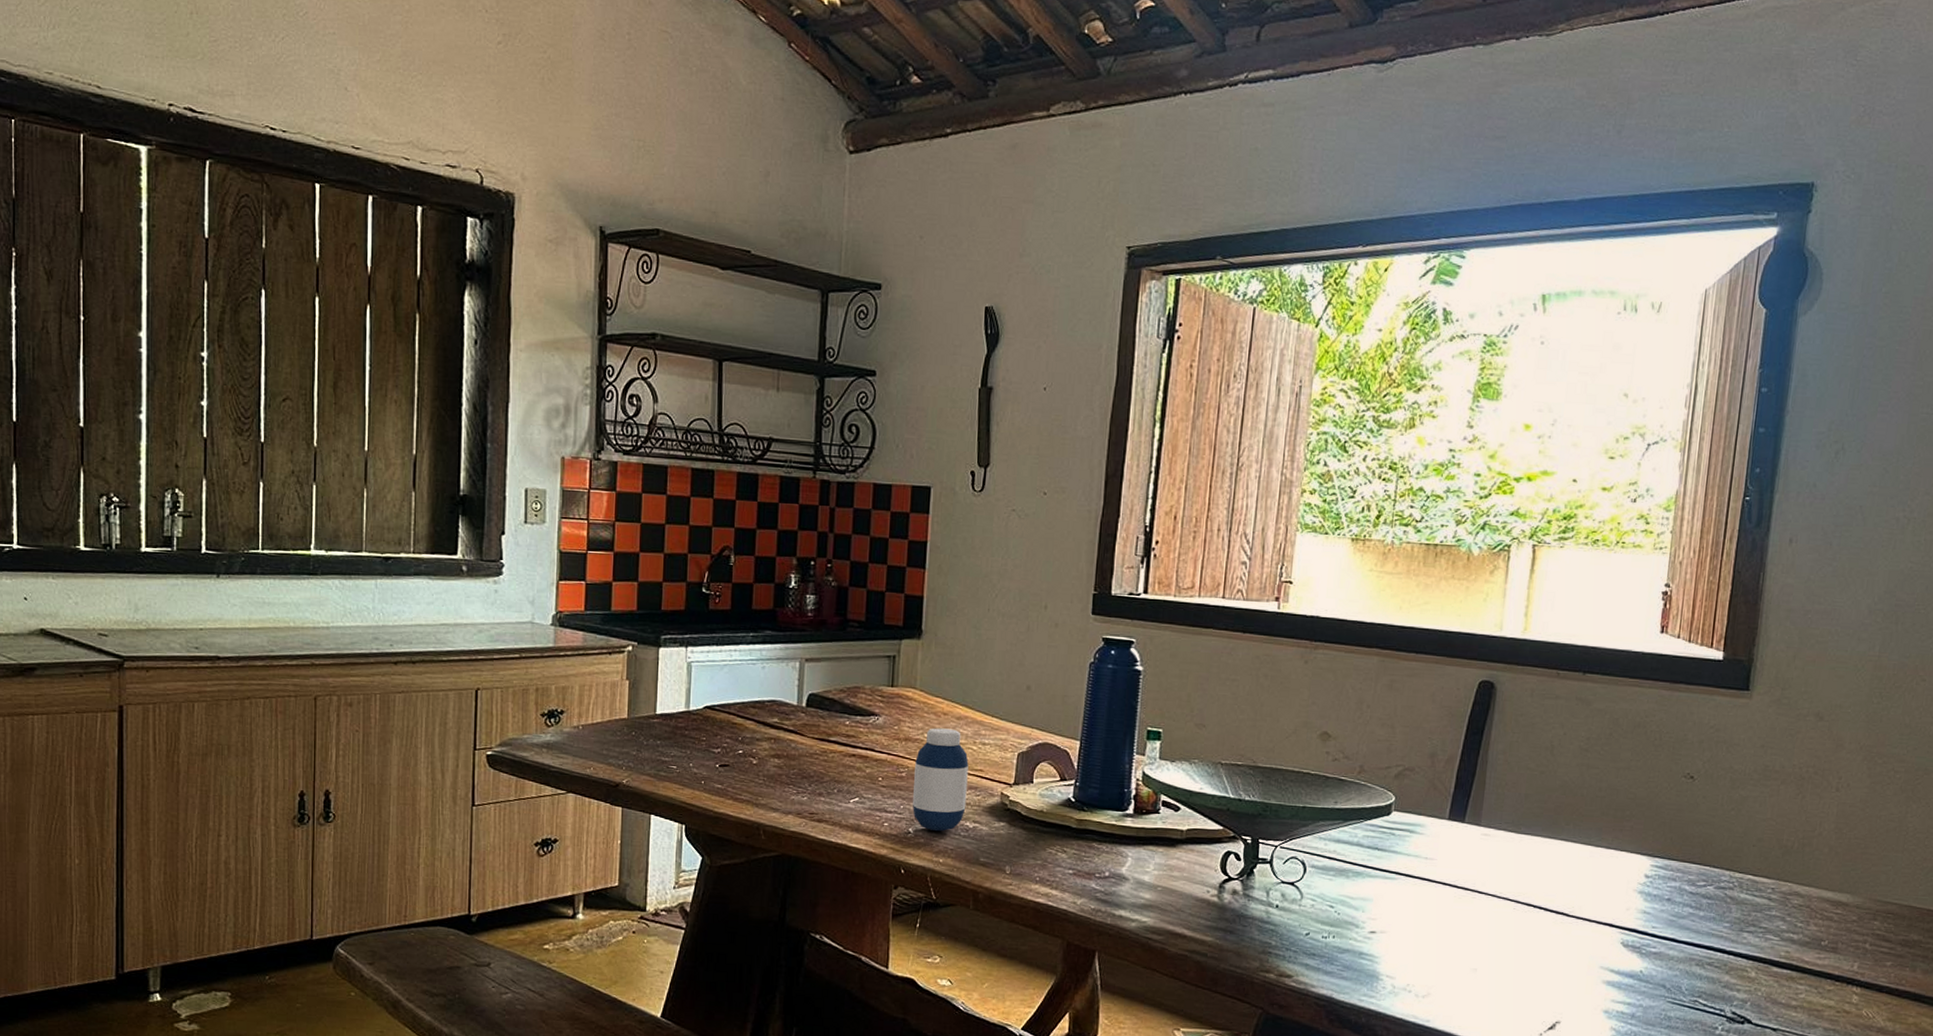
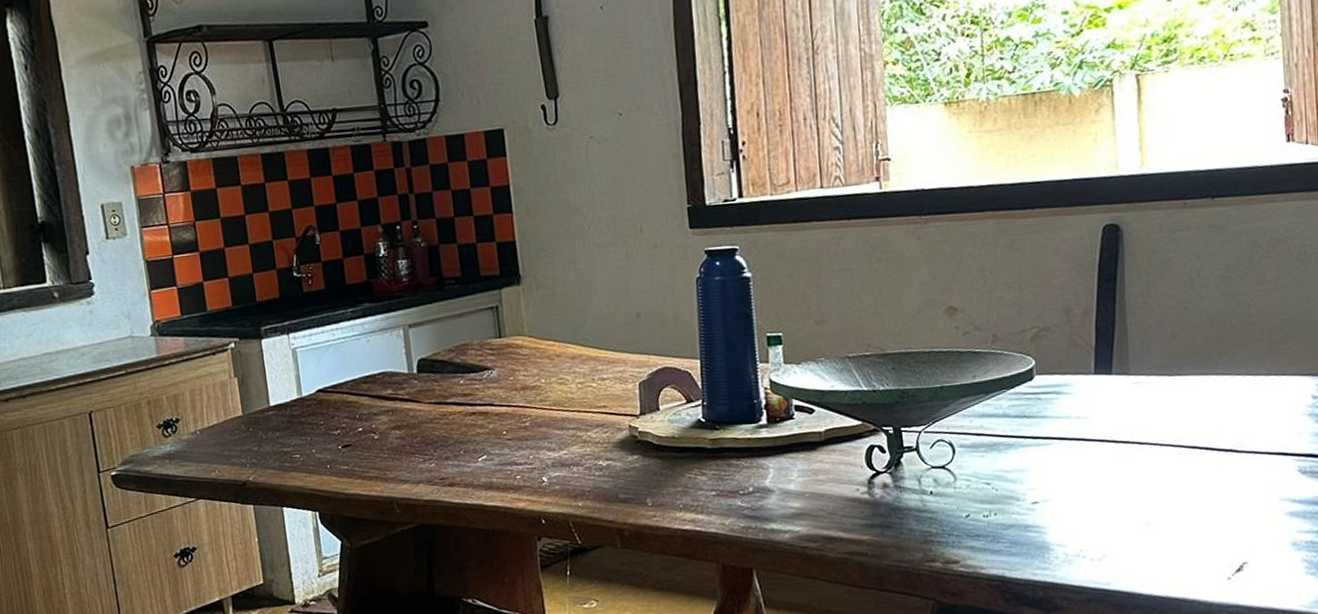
medicine bottle: present [912,728,969,832] -> none [536,369,596,476]

